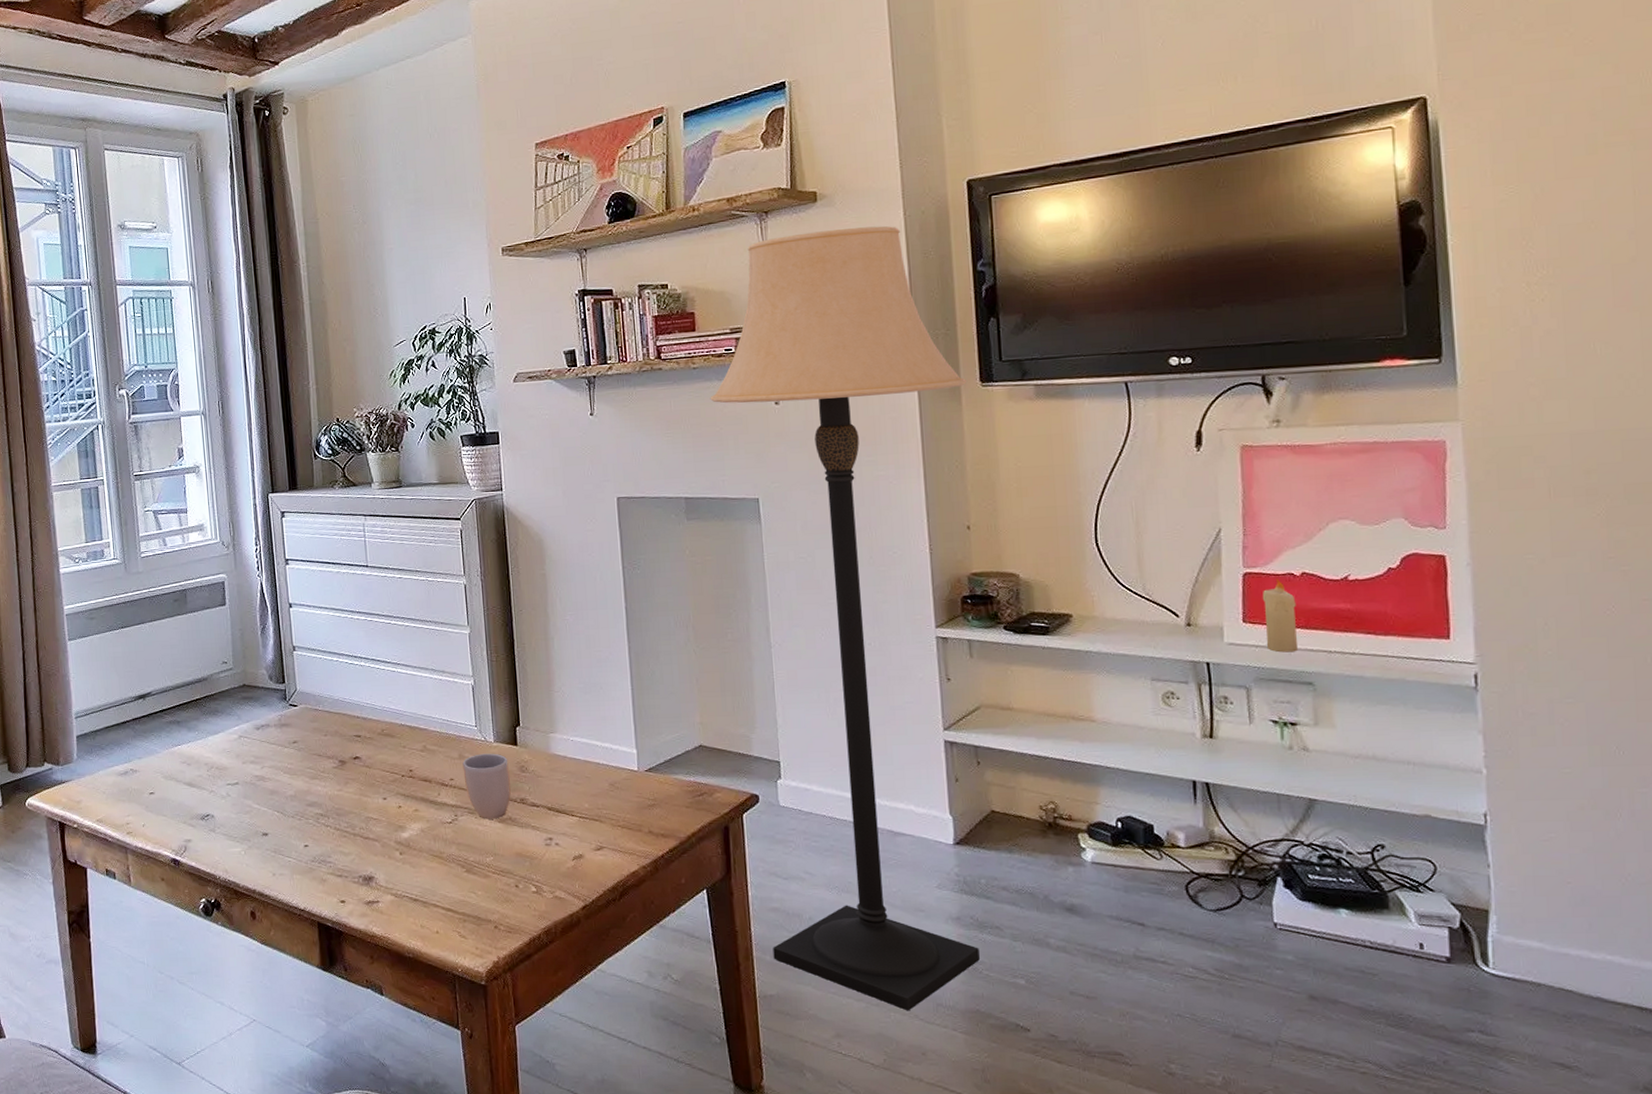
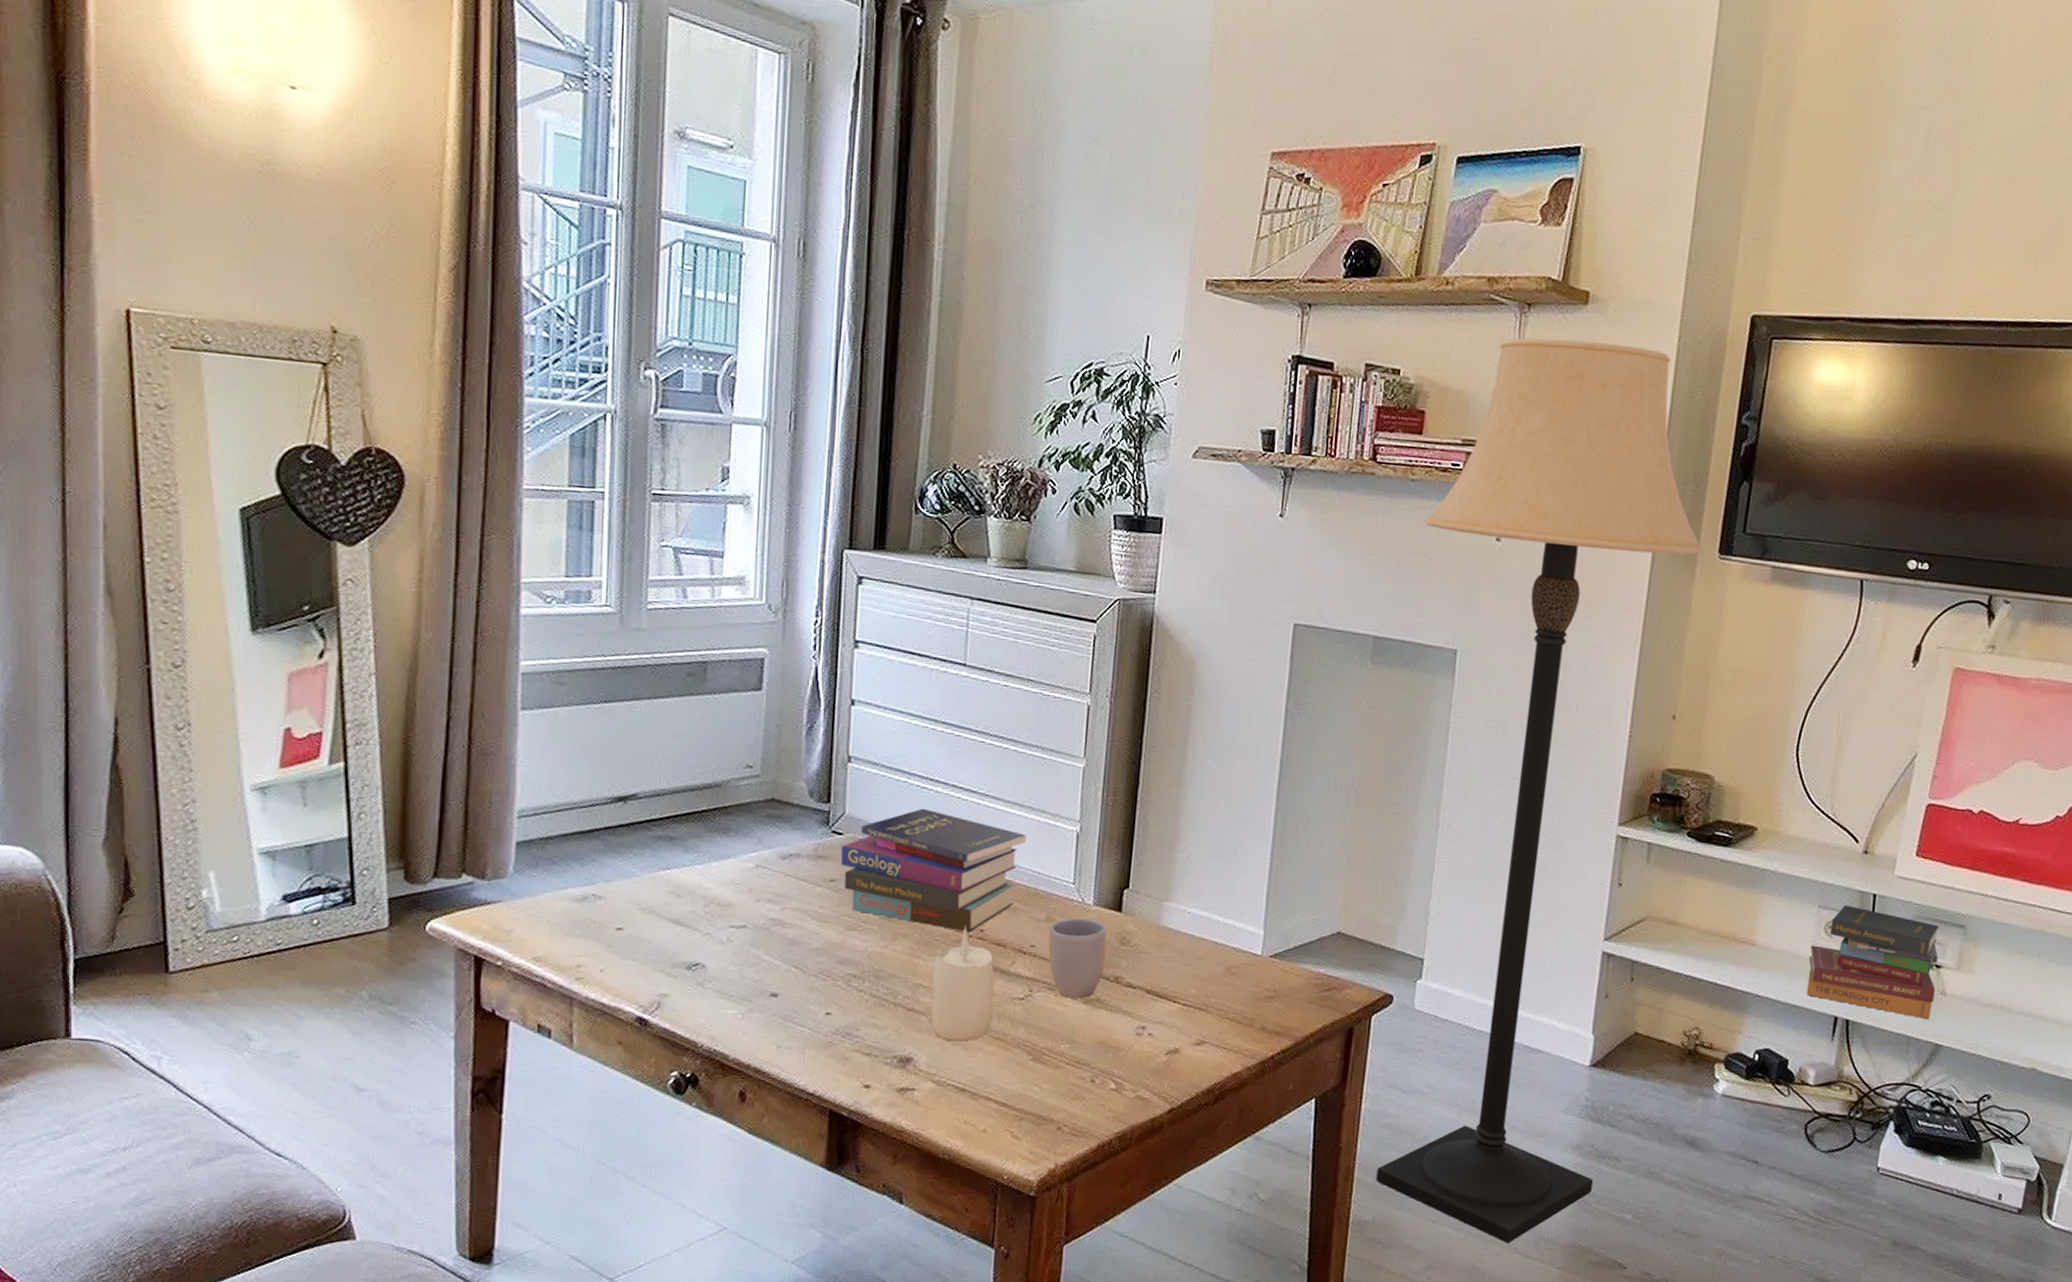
books: none [297,679,434,773] -> present [840,808,1026,932]
candle: none [378,768,430,861] -> present [931,926,995,1042]
books: none [1151,676,1297,776] -> present [1807,906,1939,1020]
candle: present [1262,578,1297,653] -> none [1932,813,1969,892]

